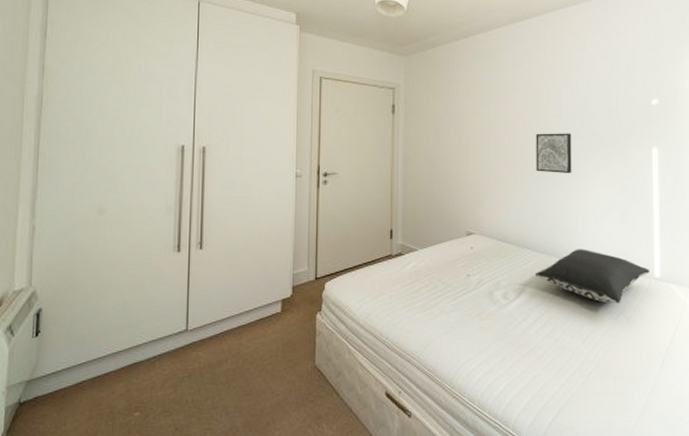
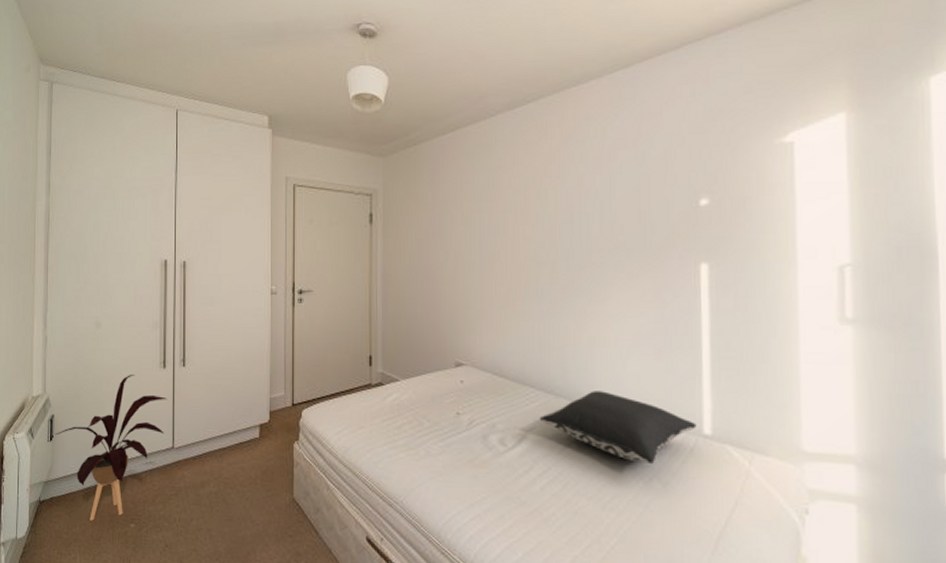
house plant: none [42,260,182,416] -> present [55,375,168,521]
wall art: present [536,133,572,174] -> none [540,244,587,296]

